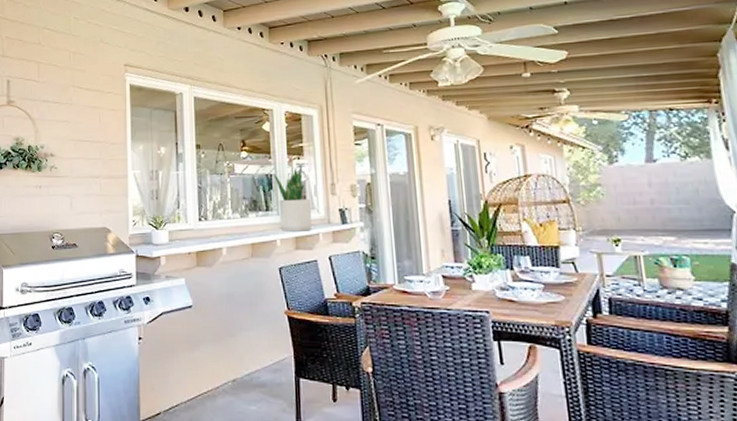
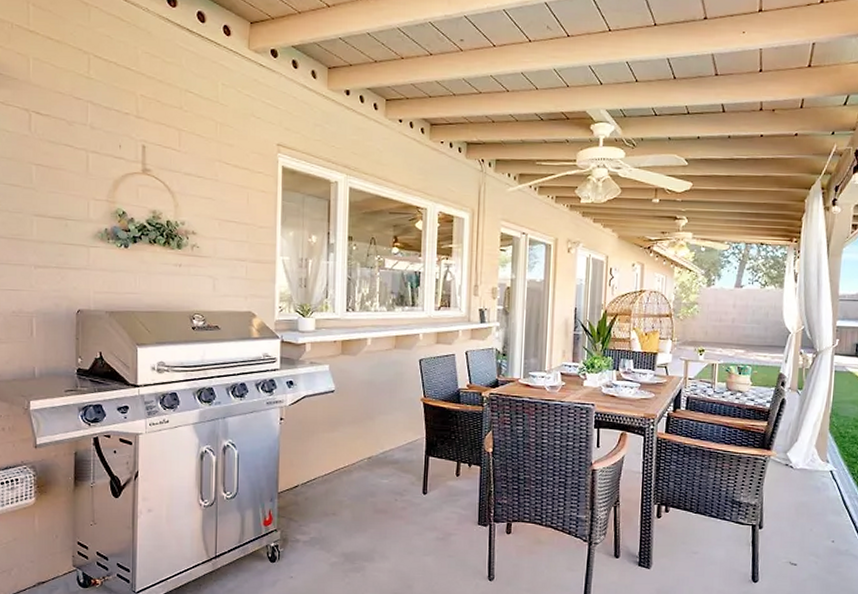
planter: present [273,168,312,232] -> none [422,267,455,328]

